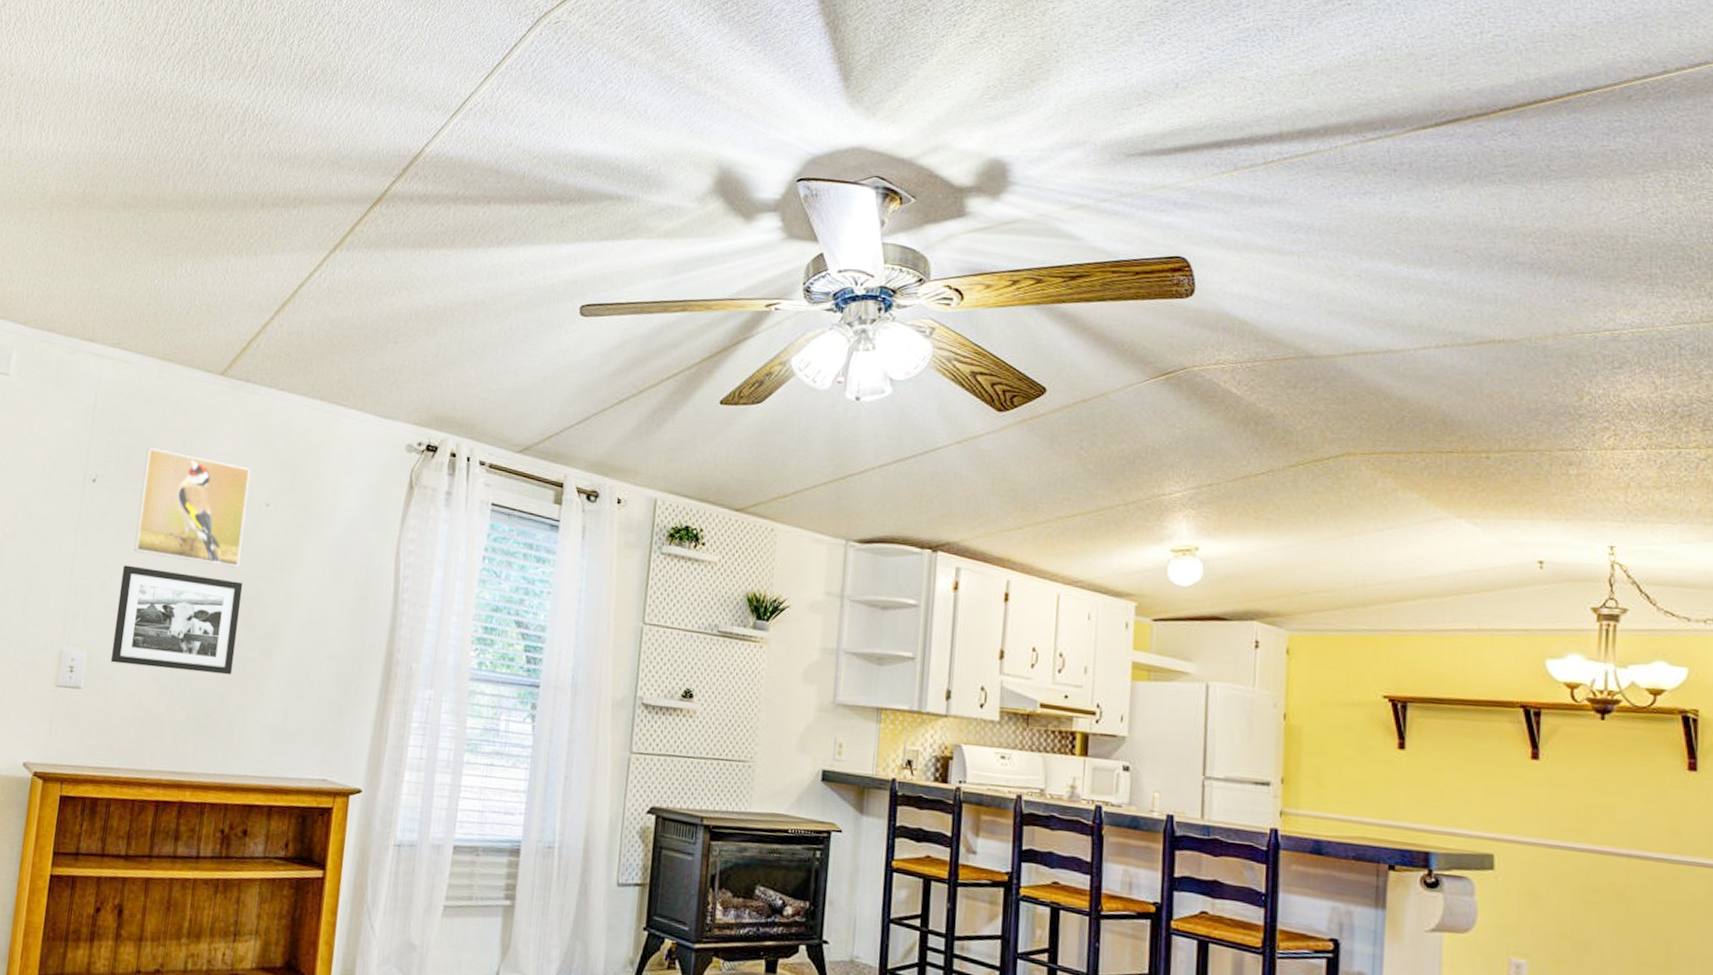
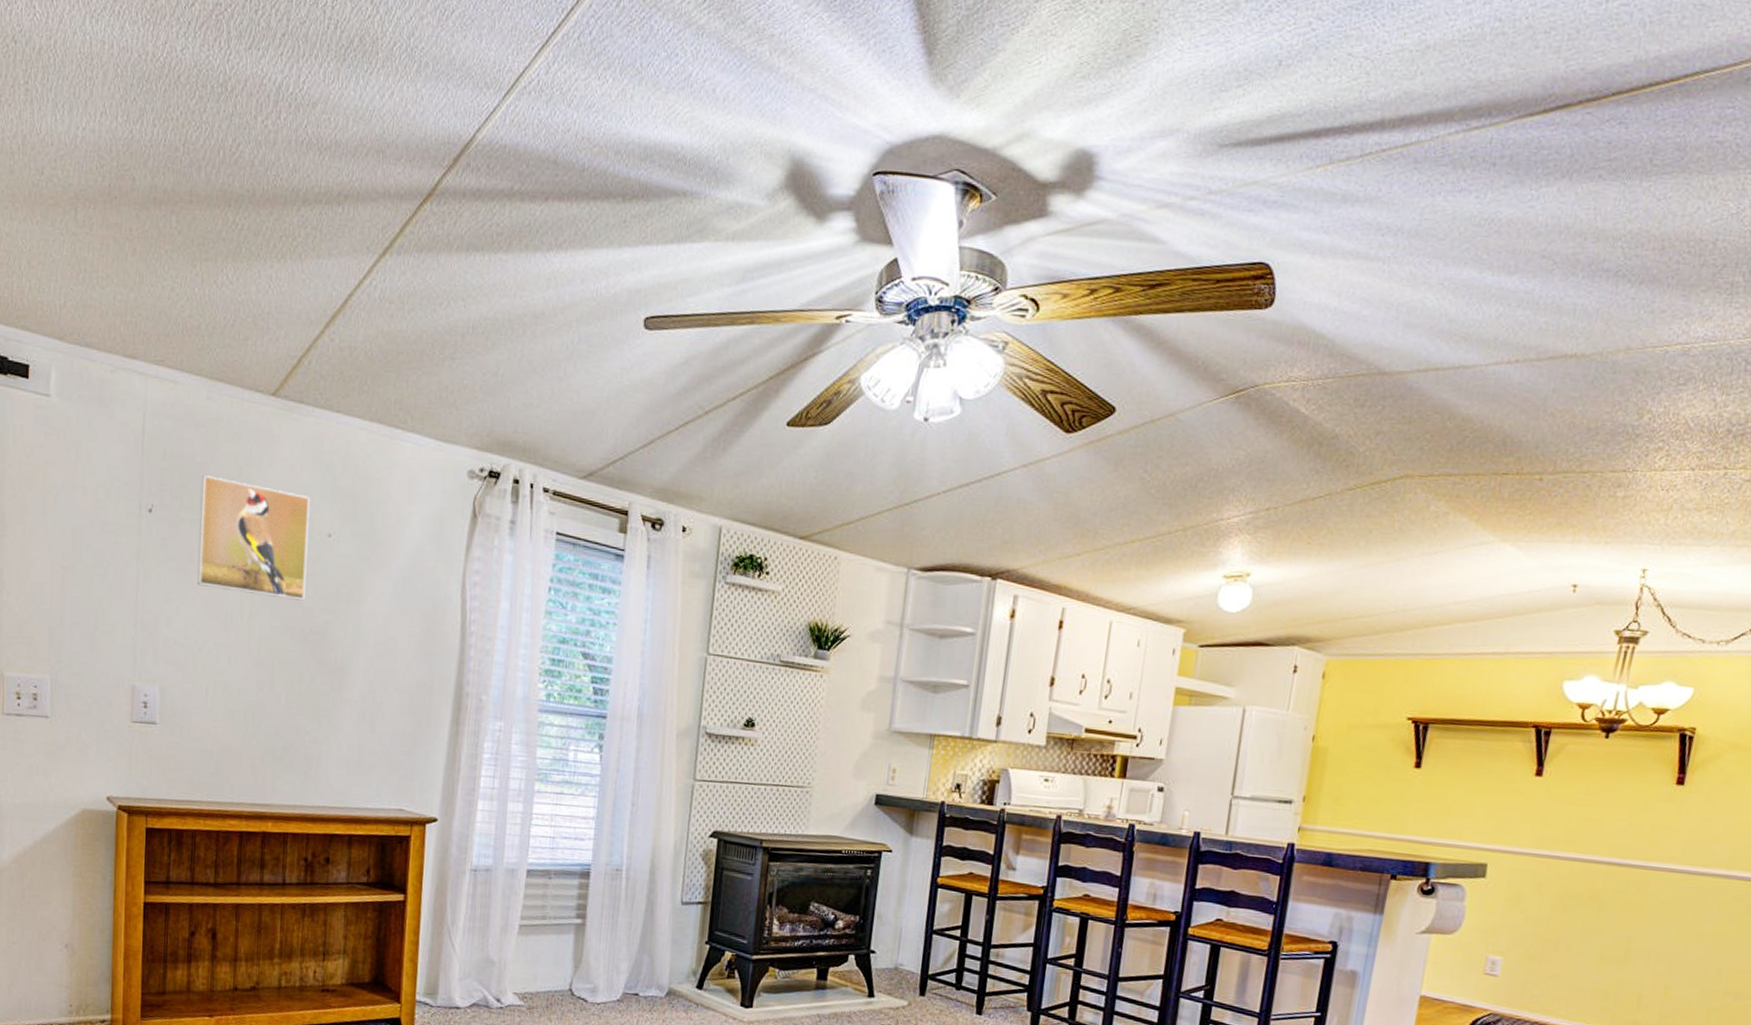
picture frame: present [110,565,243,675] -> none [183,599,310,709]

